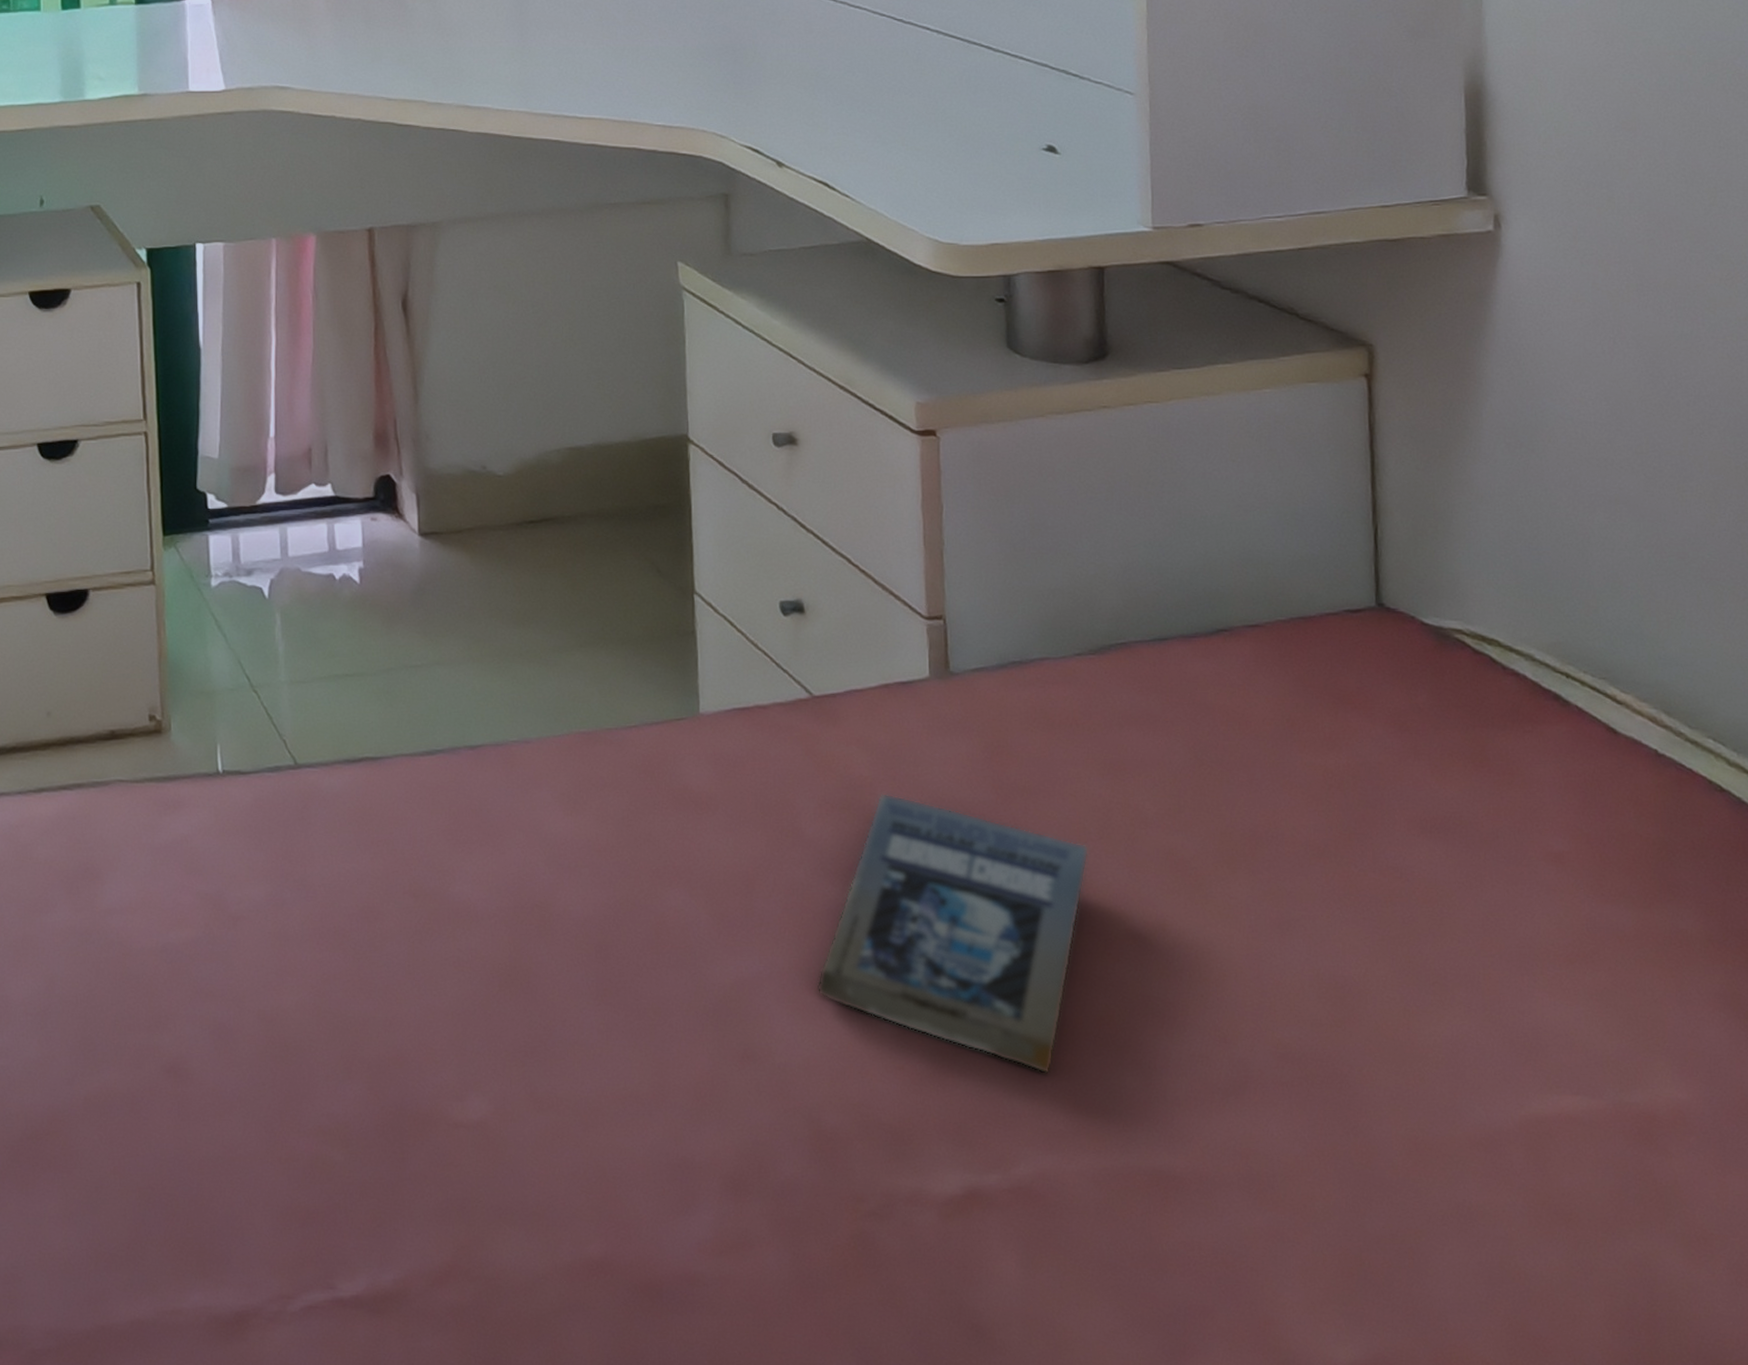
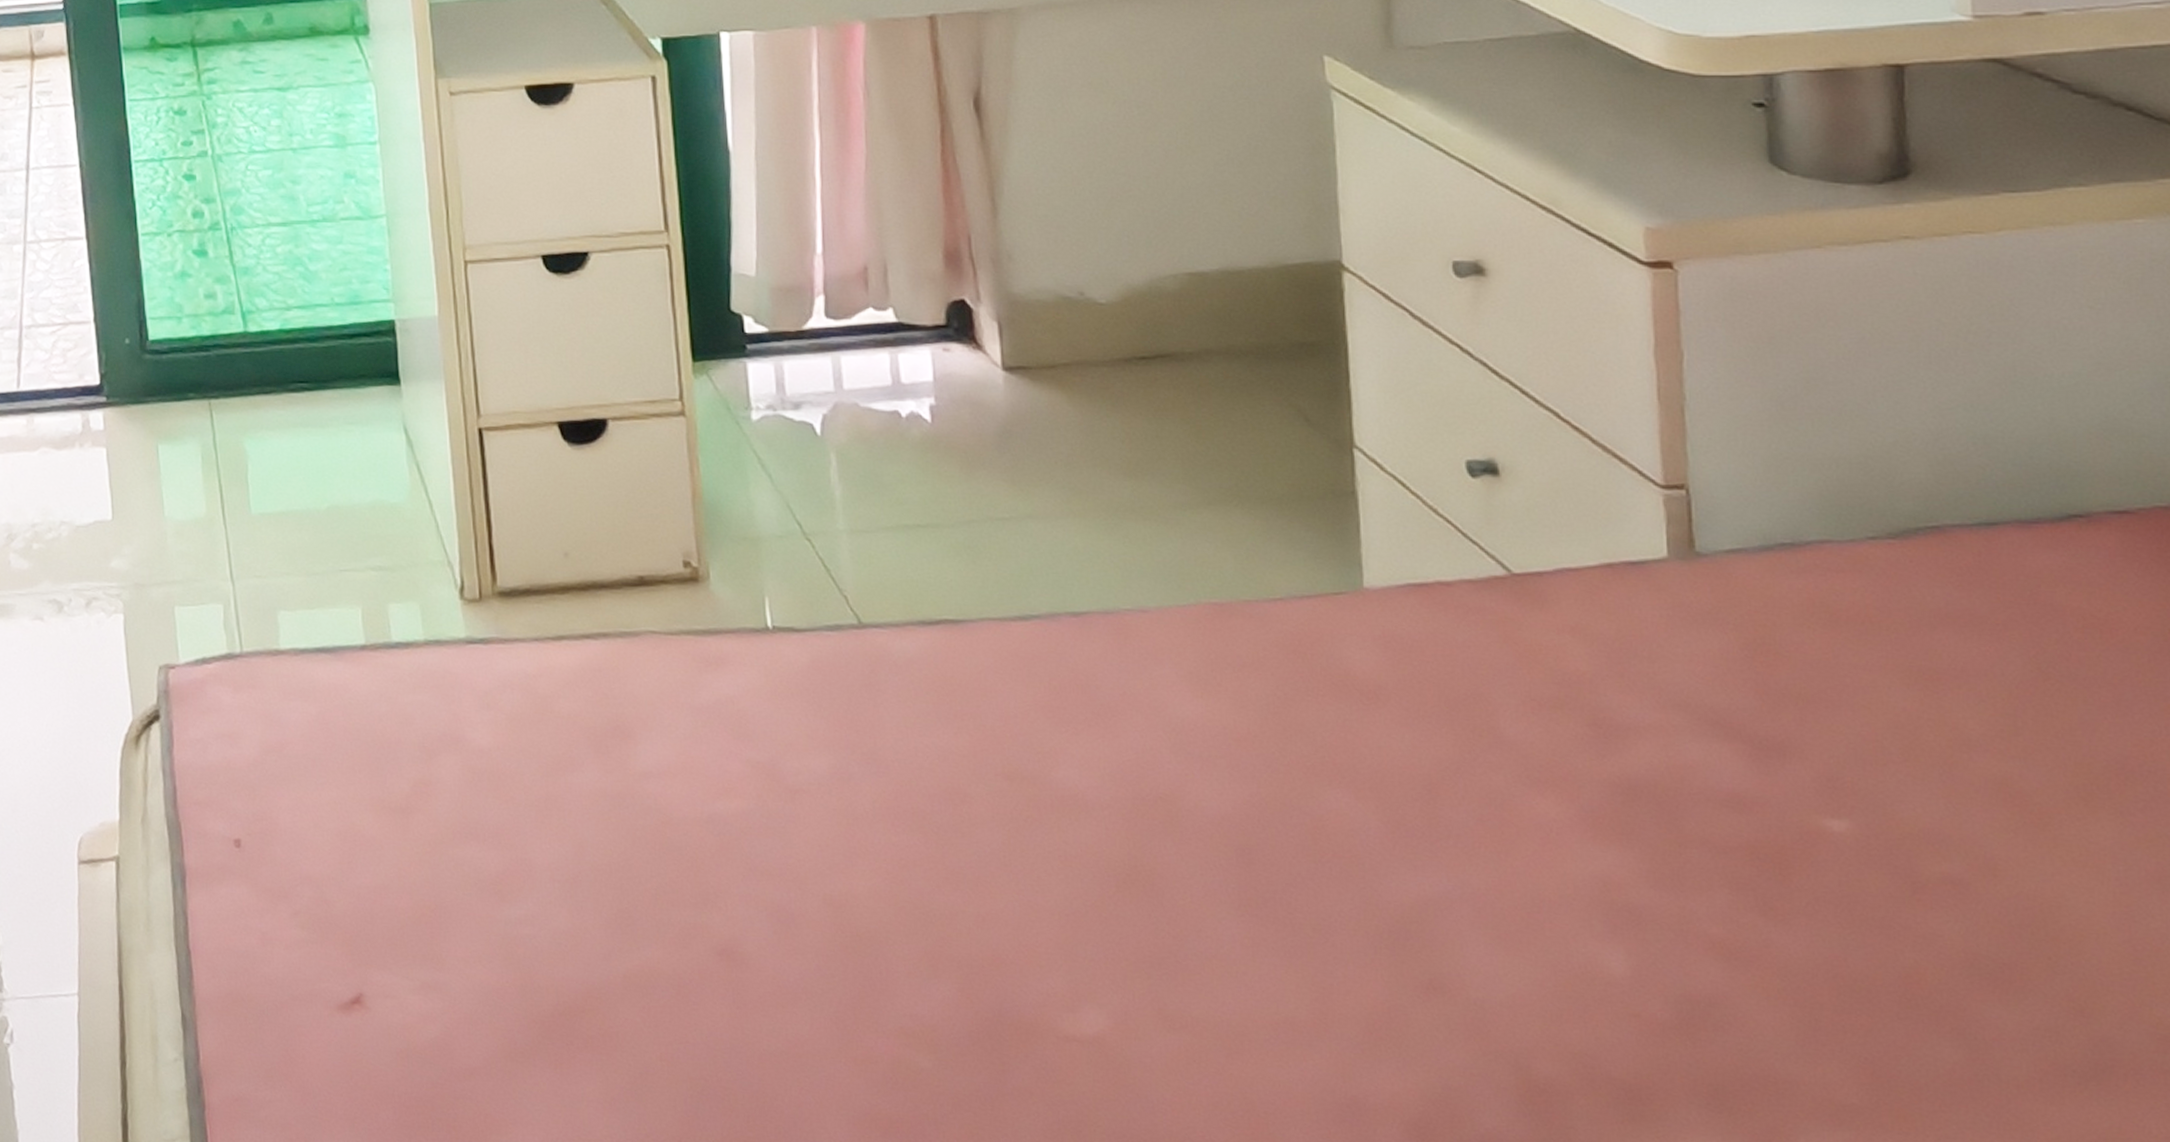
book: present [816,792,1090,1074] -> none [1522,691,1890,1037]

